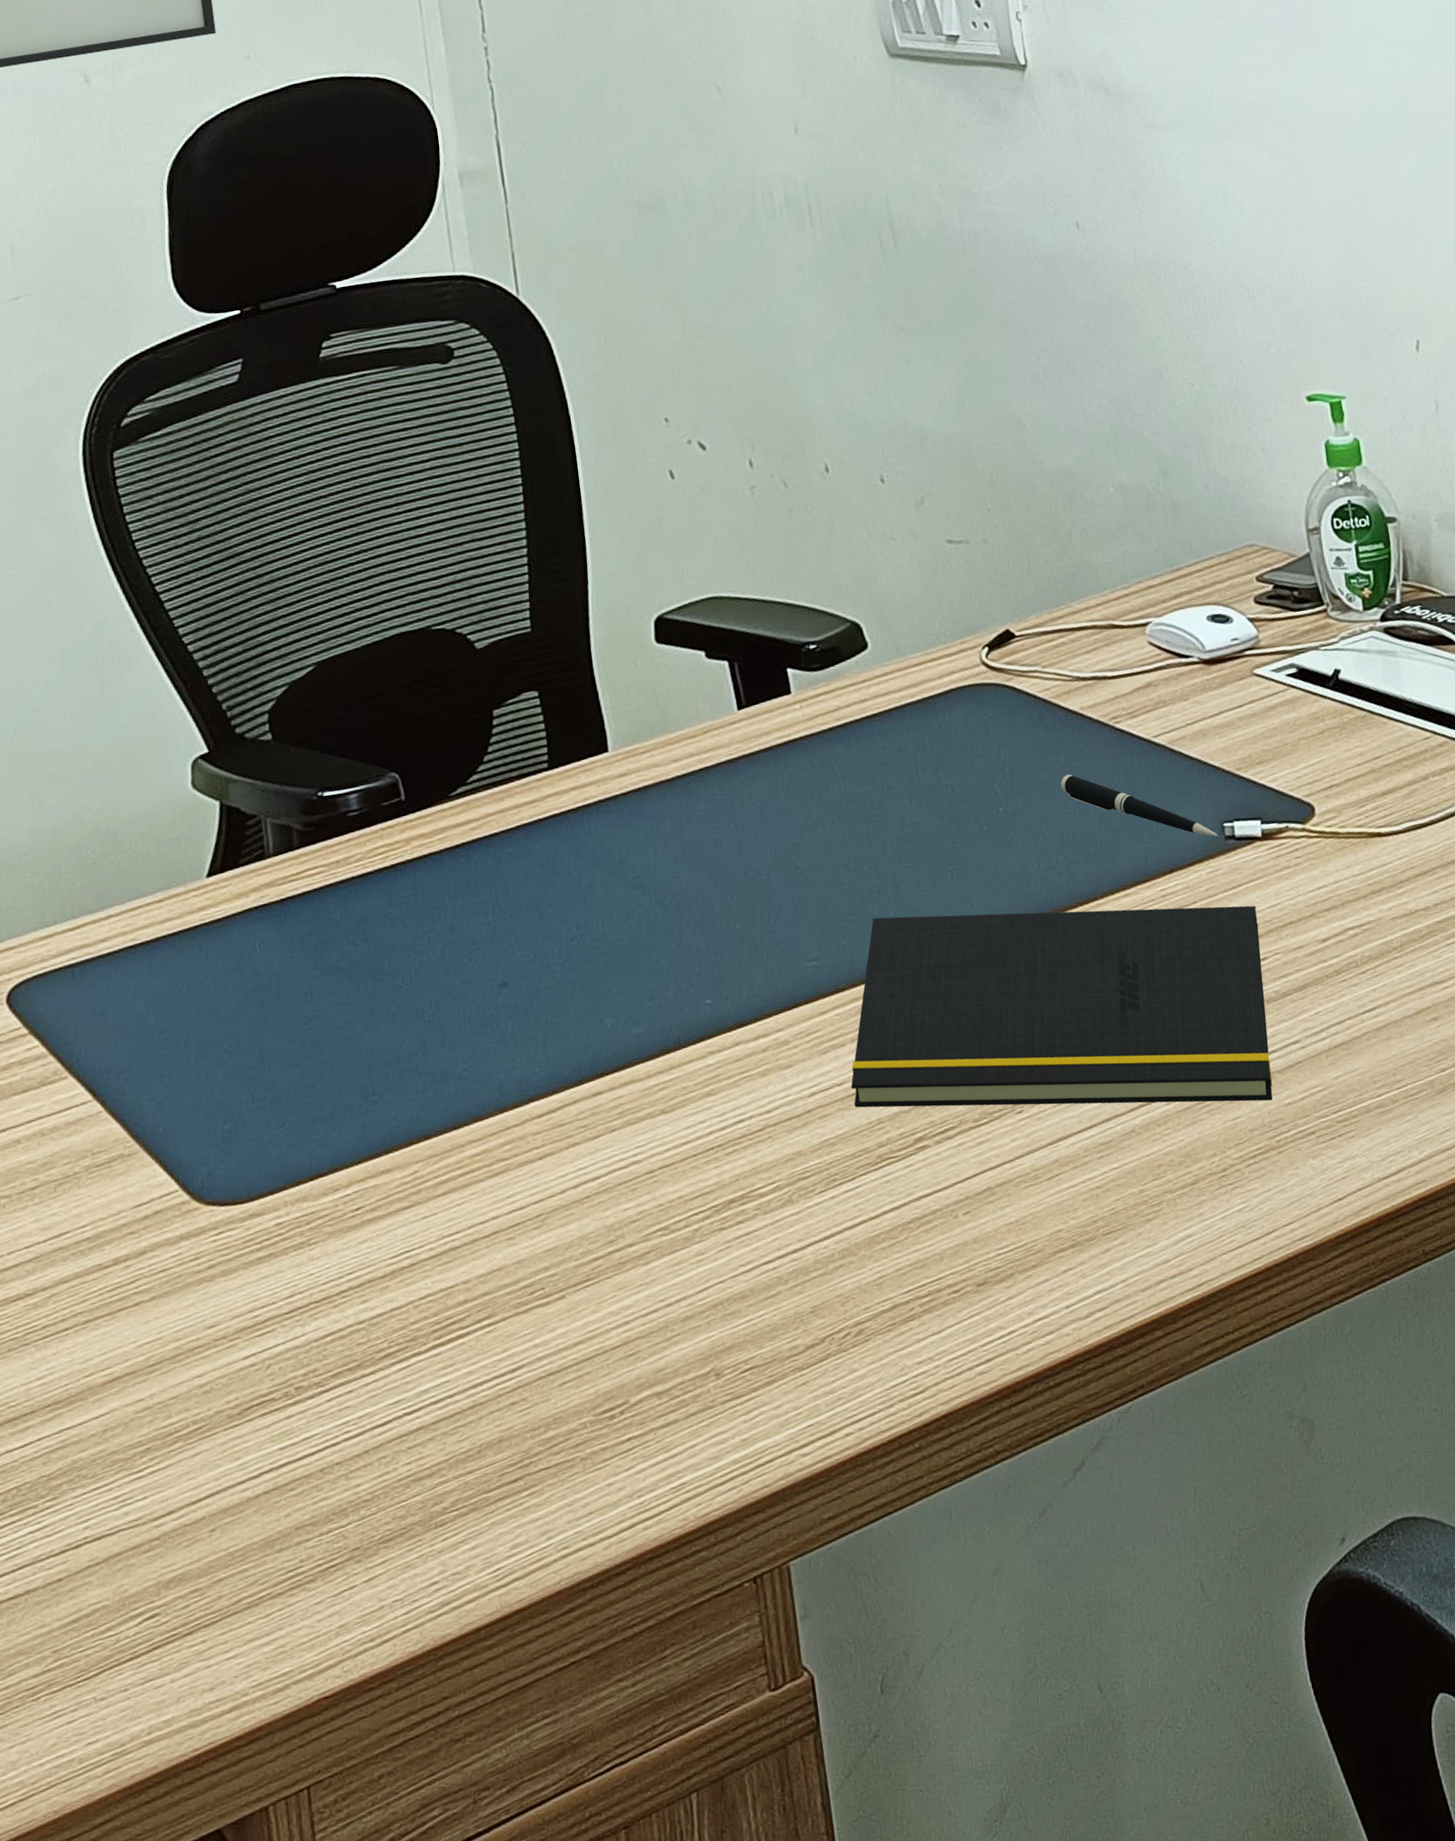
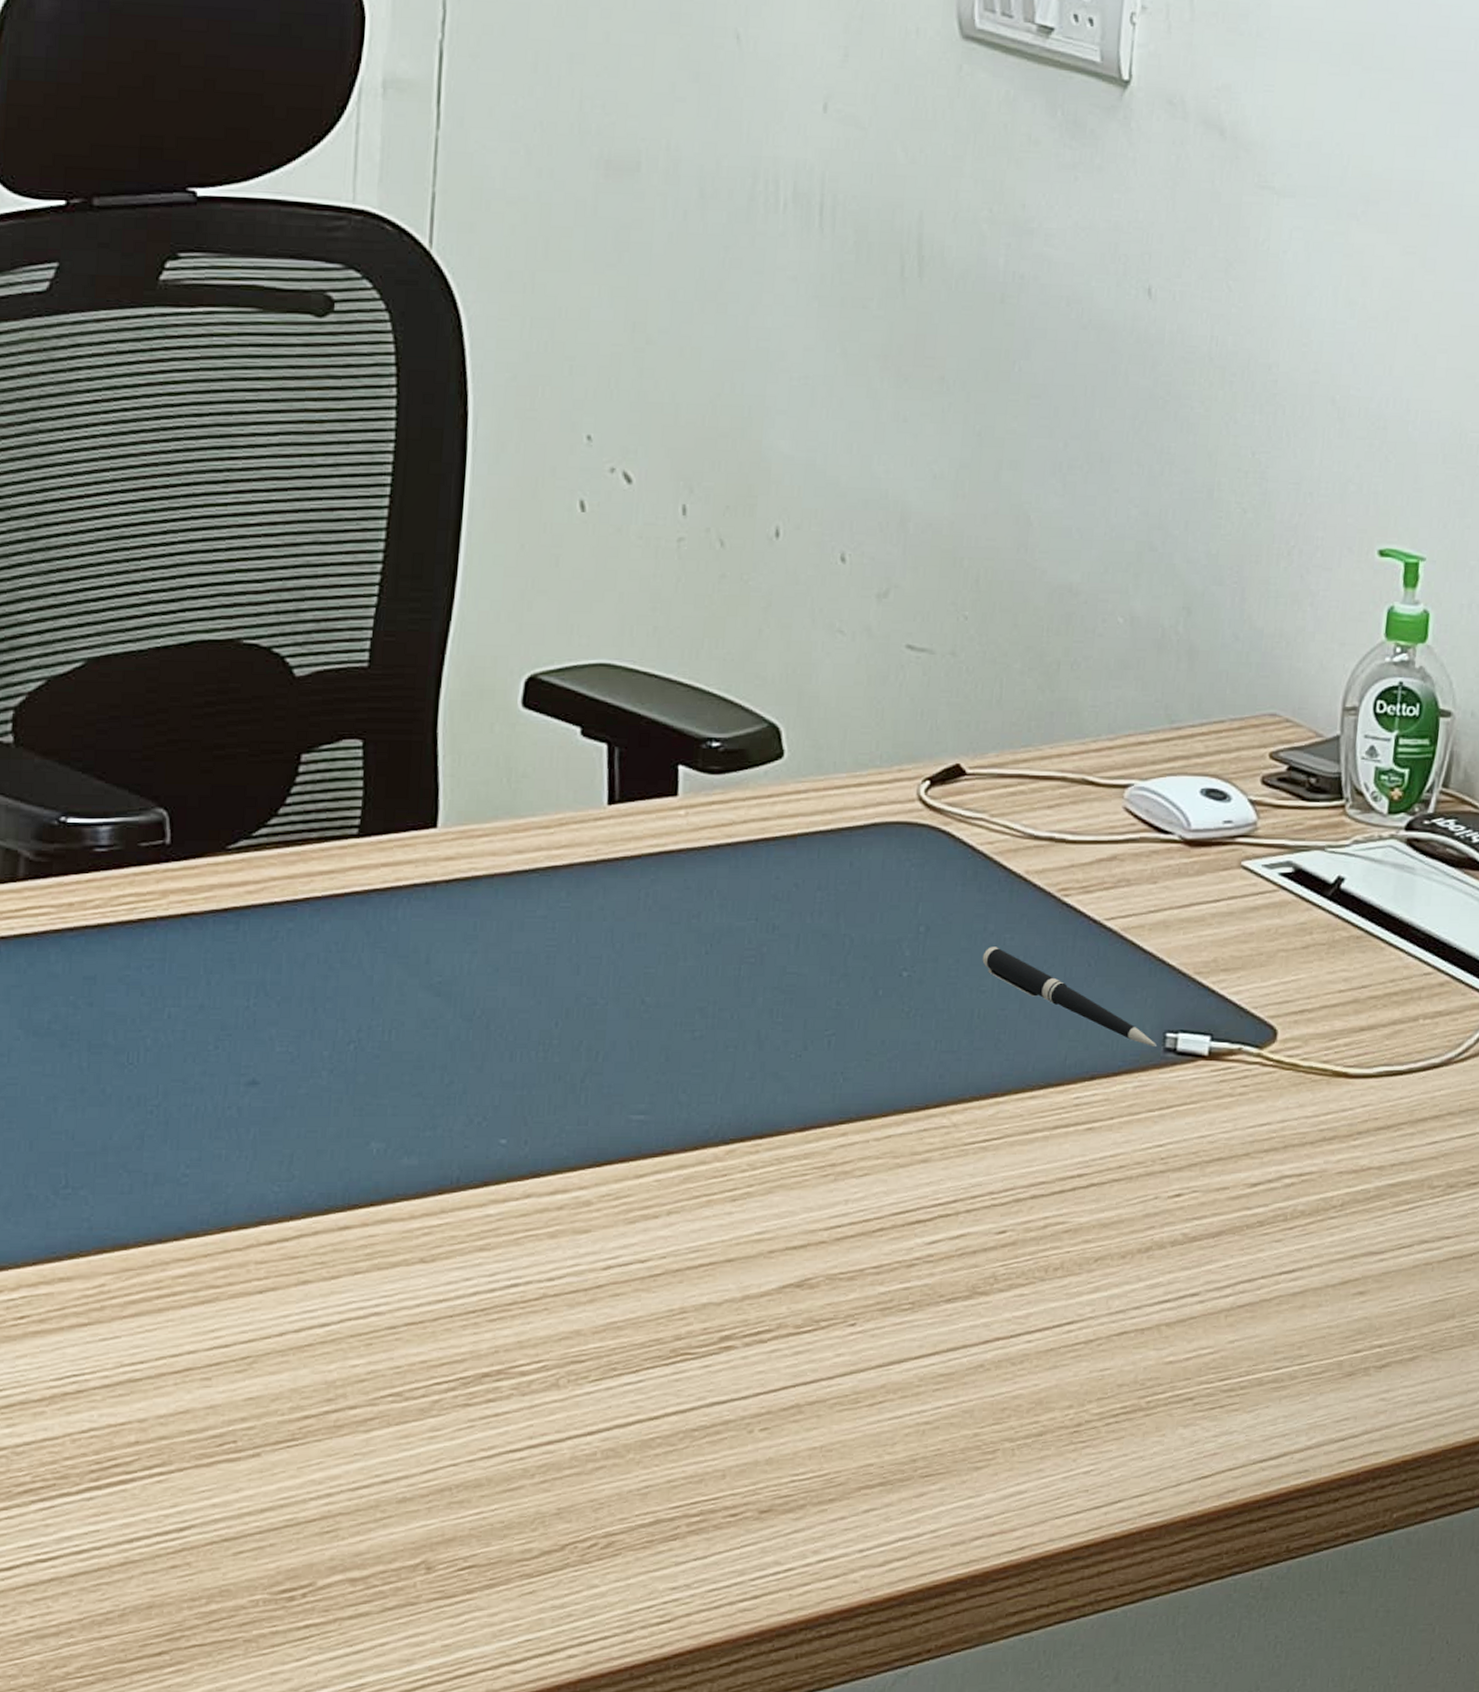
notepad: present [851,905,1273,1108] -> none [655,1075,1183,1356]

